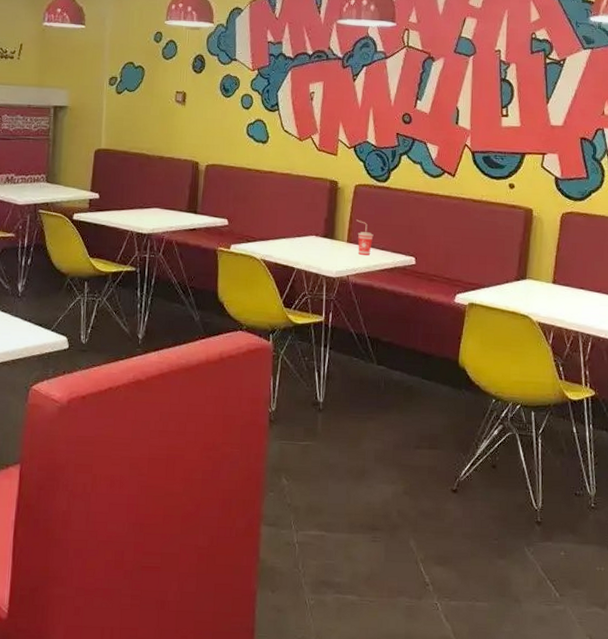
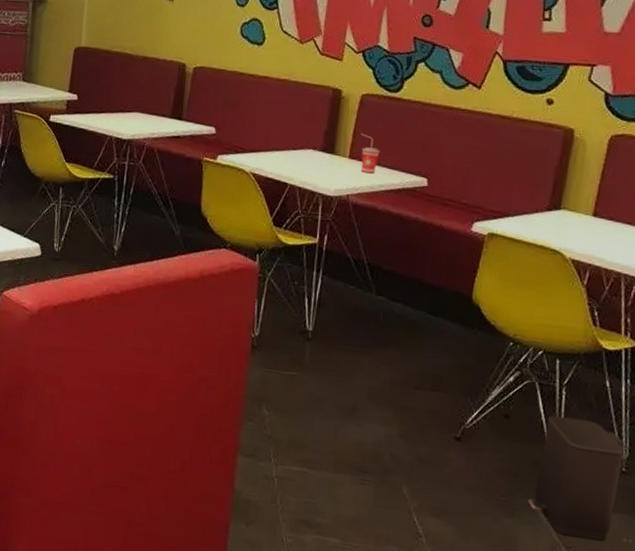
pedal bin: none [516,462,593,571] -> present [527,415,625,541]

